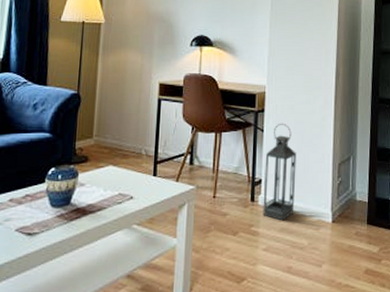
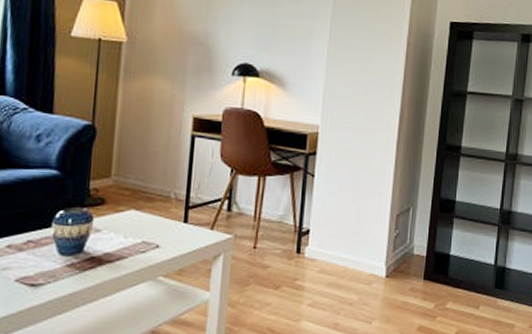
lantern: present [263,123,296,221] -> none [309,168,350,275]

